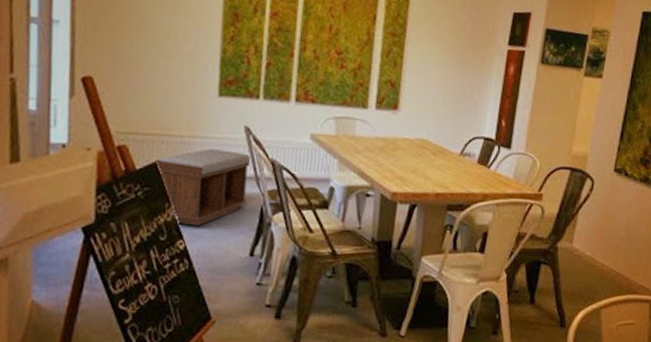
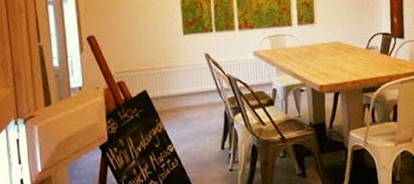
bench: present [155,148,250,226] -> none [144,73,214,133]

